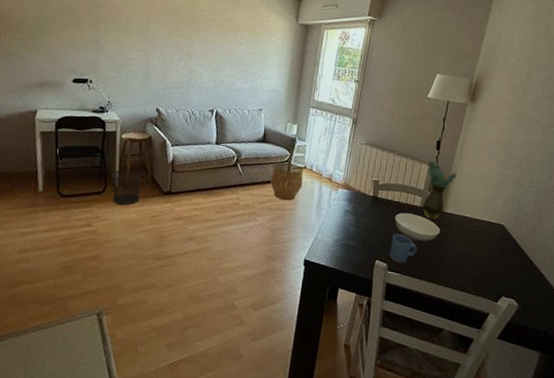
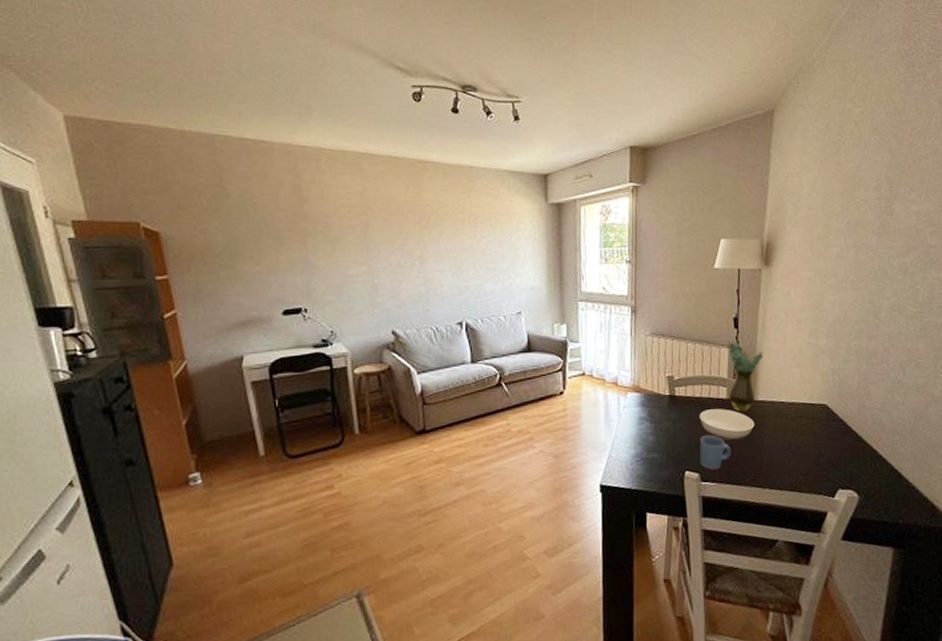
waste bin: present [112,168,142,205] -> none [349,409,388,456]
basket: present [270,162,304,200] -> none [544,372,584,417]

